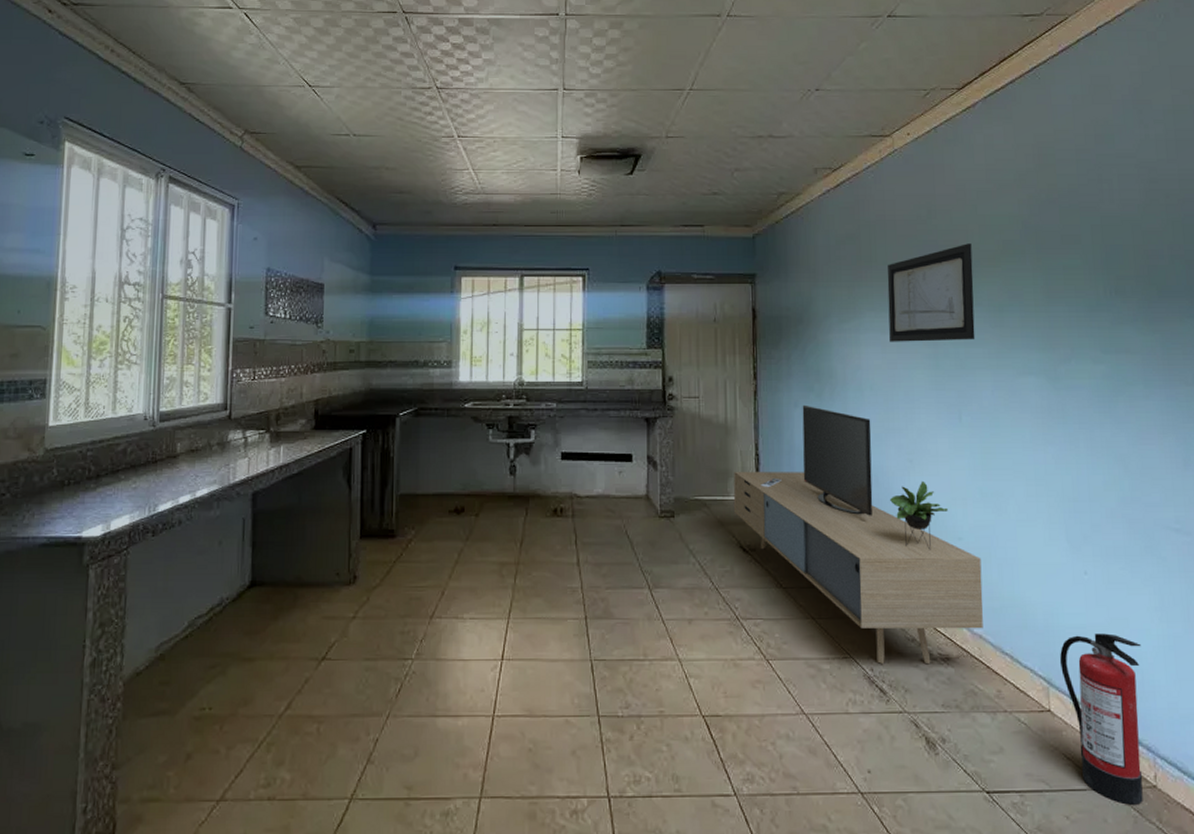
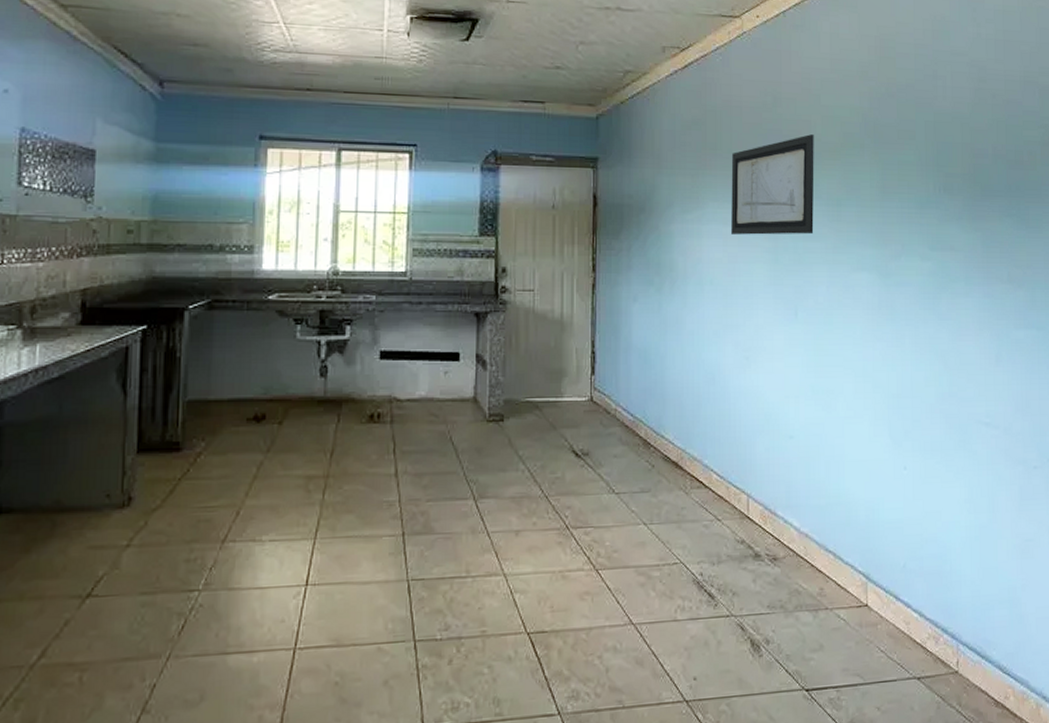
media console: present [733,404,983,665] -> none [567,299,810,568]
fire extinguisher: present [1059,633,1143,805] -> none [878,526,951,692]

